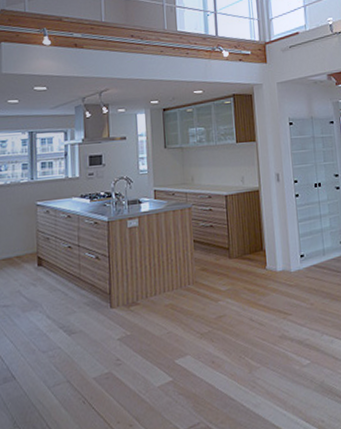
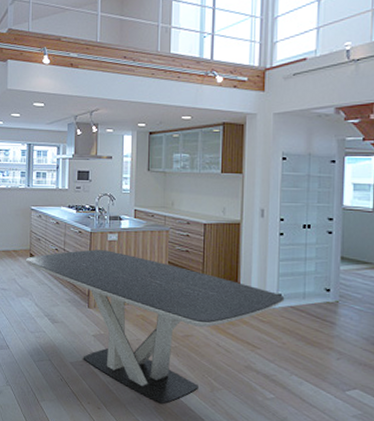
dining table: none [33,238,308,402] -> present [26,249,285,405]

